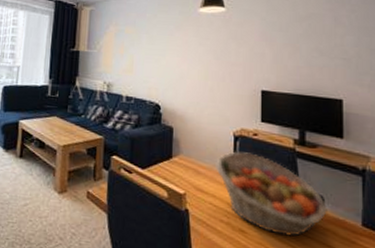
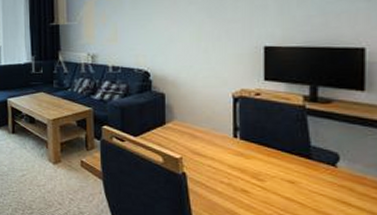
fruit basket: present [216,151,327,237] -> none [213,113,343,195]

